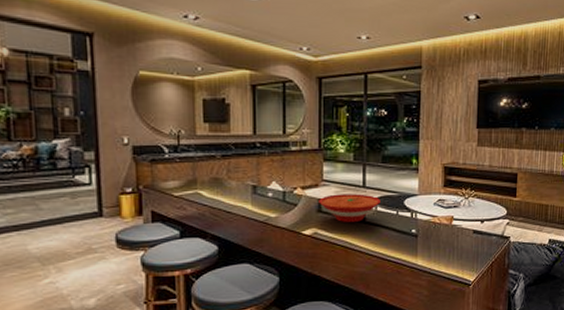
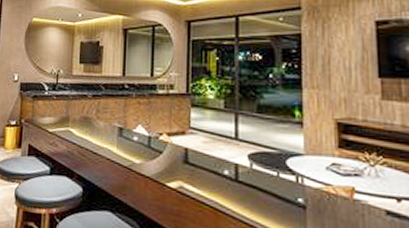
bowl: present [319,194,380,222] -> none [185,144,256,180]

